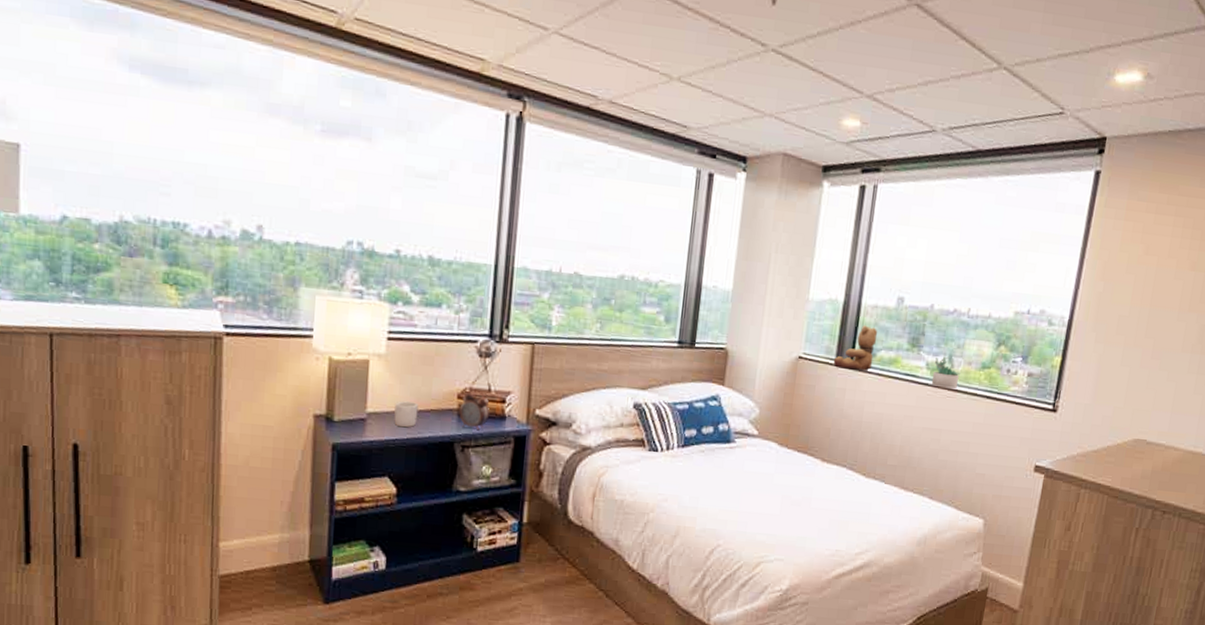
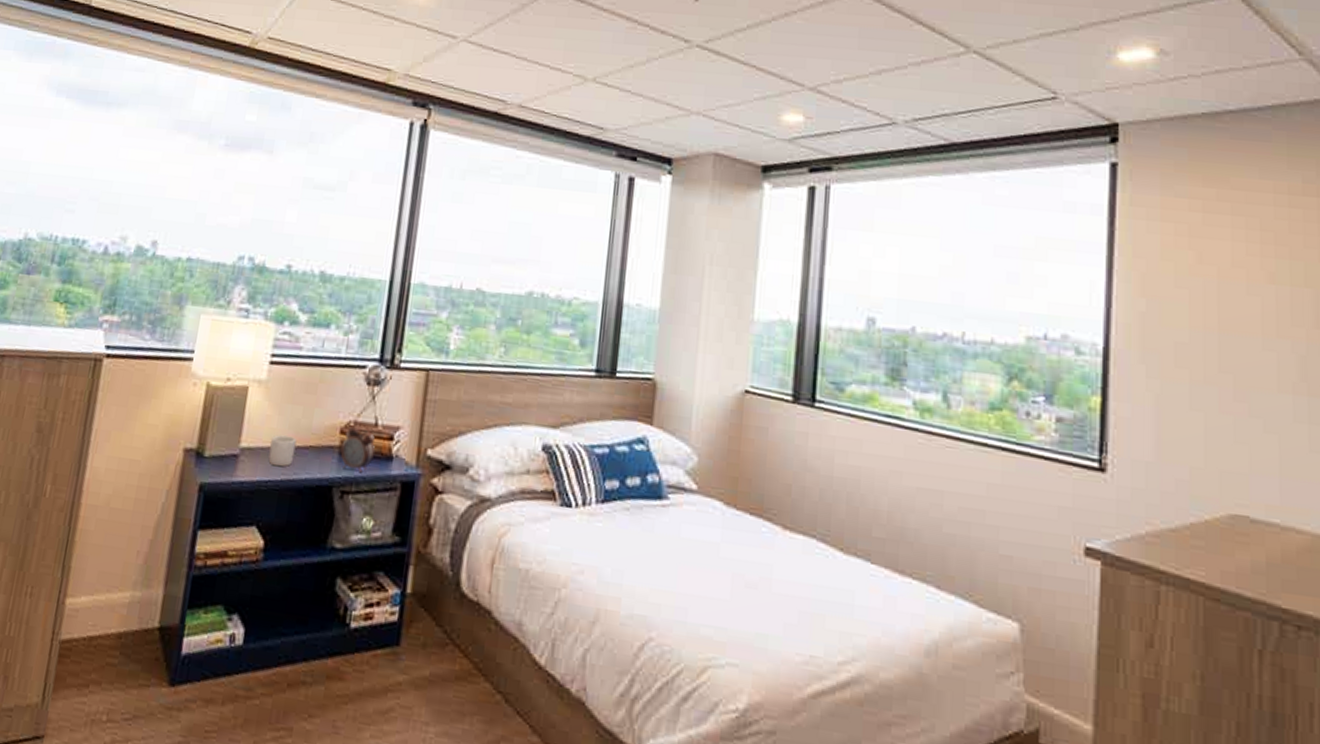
teddy bear: present [833,325,878,372] -> none [789,352,845,412]
succulent plant: present [931,356,960,389] -> none [922,393,961,437]

